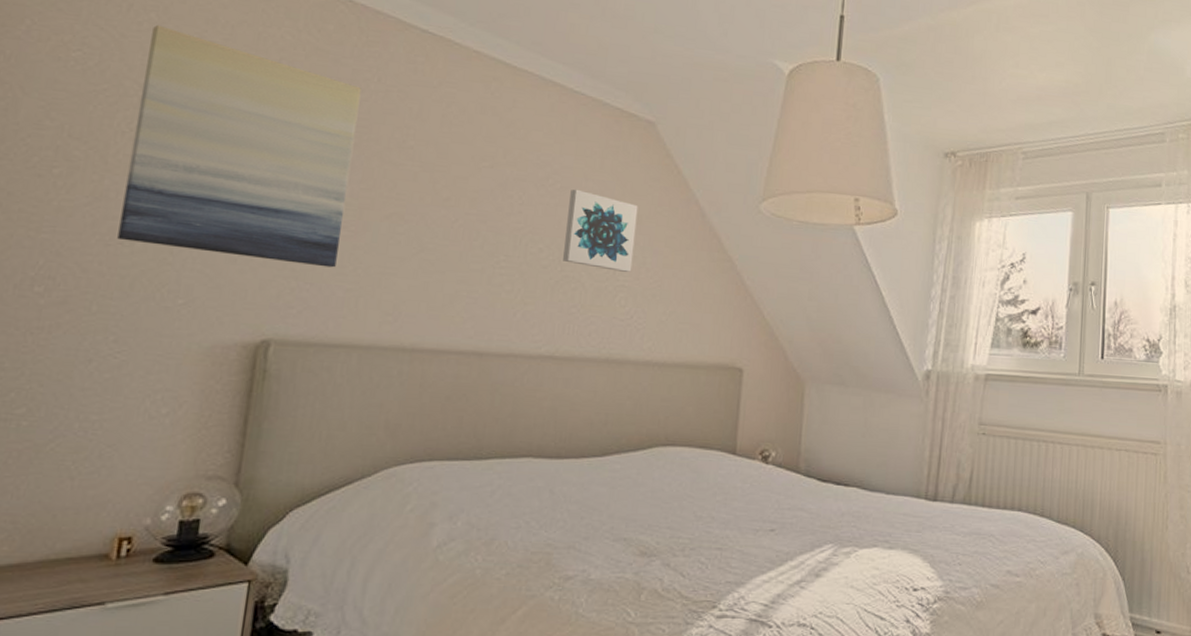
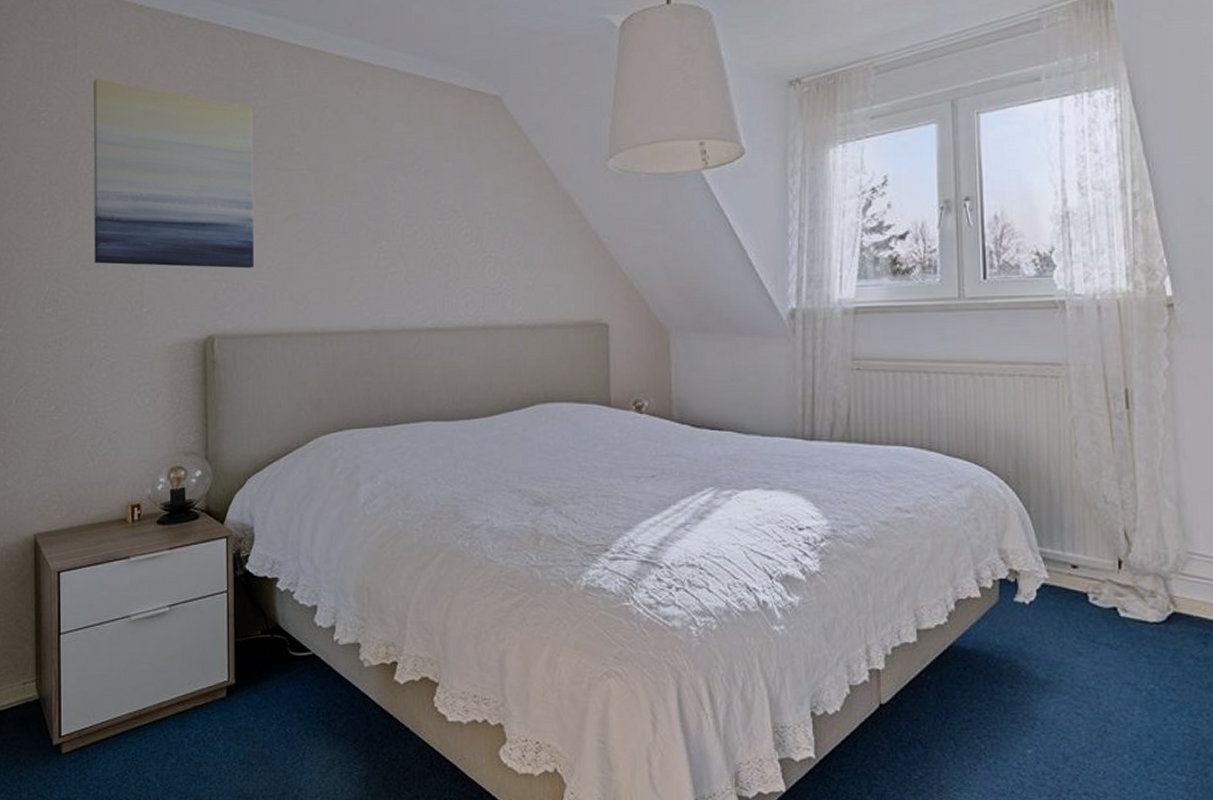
wall art: present [563,189,638,272] -> none [434,171,496,243]

